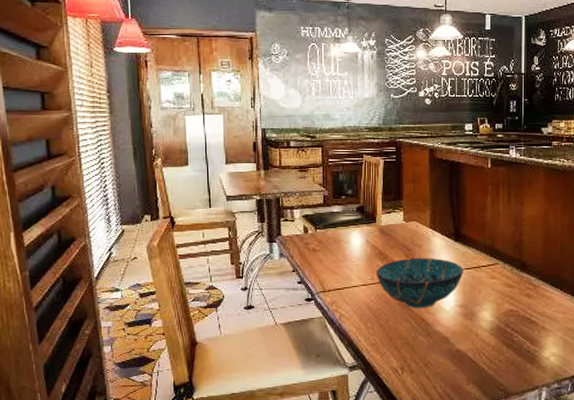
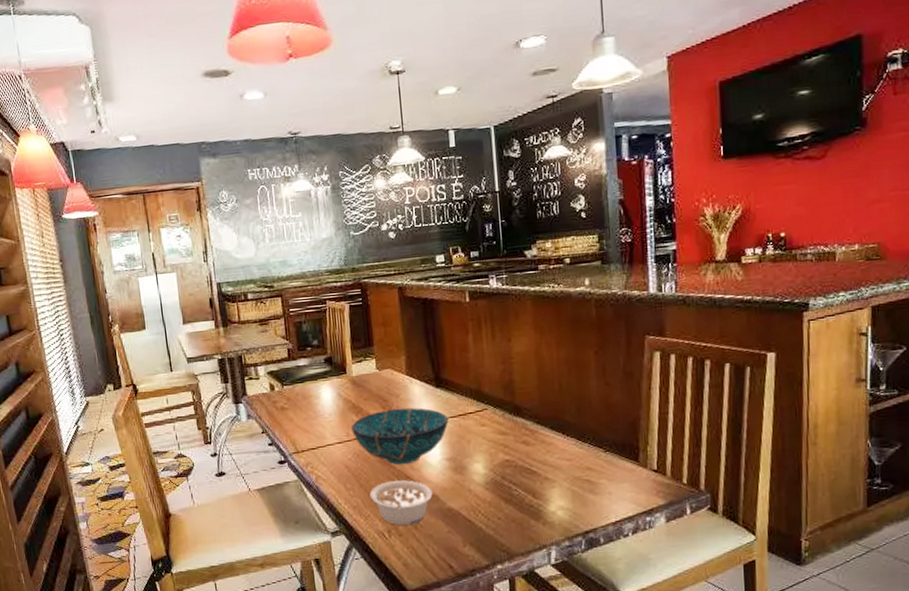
legume: none [387,323,444,363] -> present [369,480,433,526]

